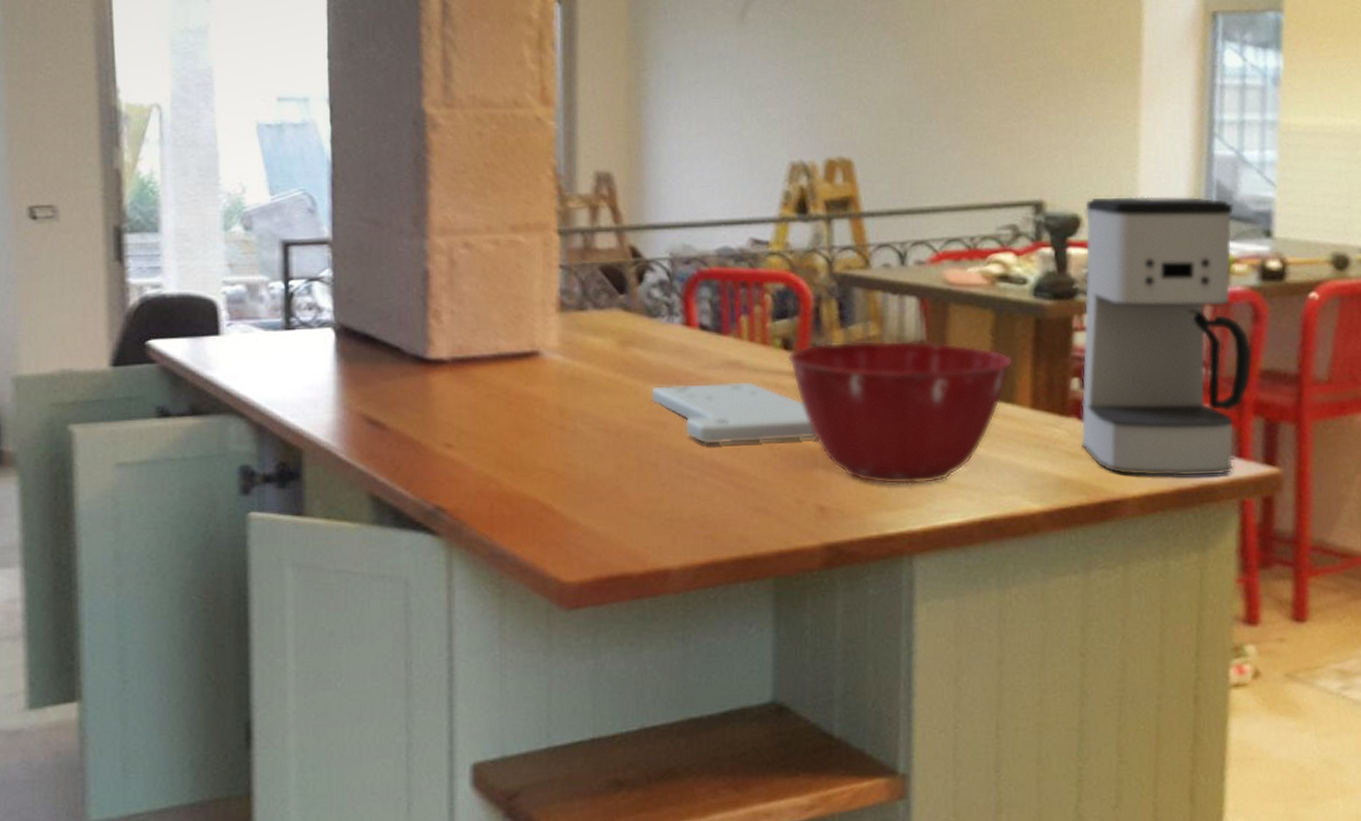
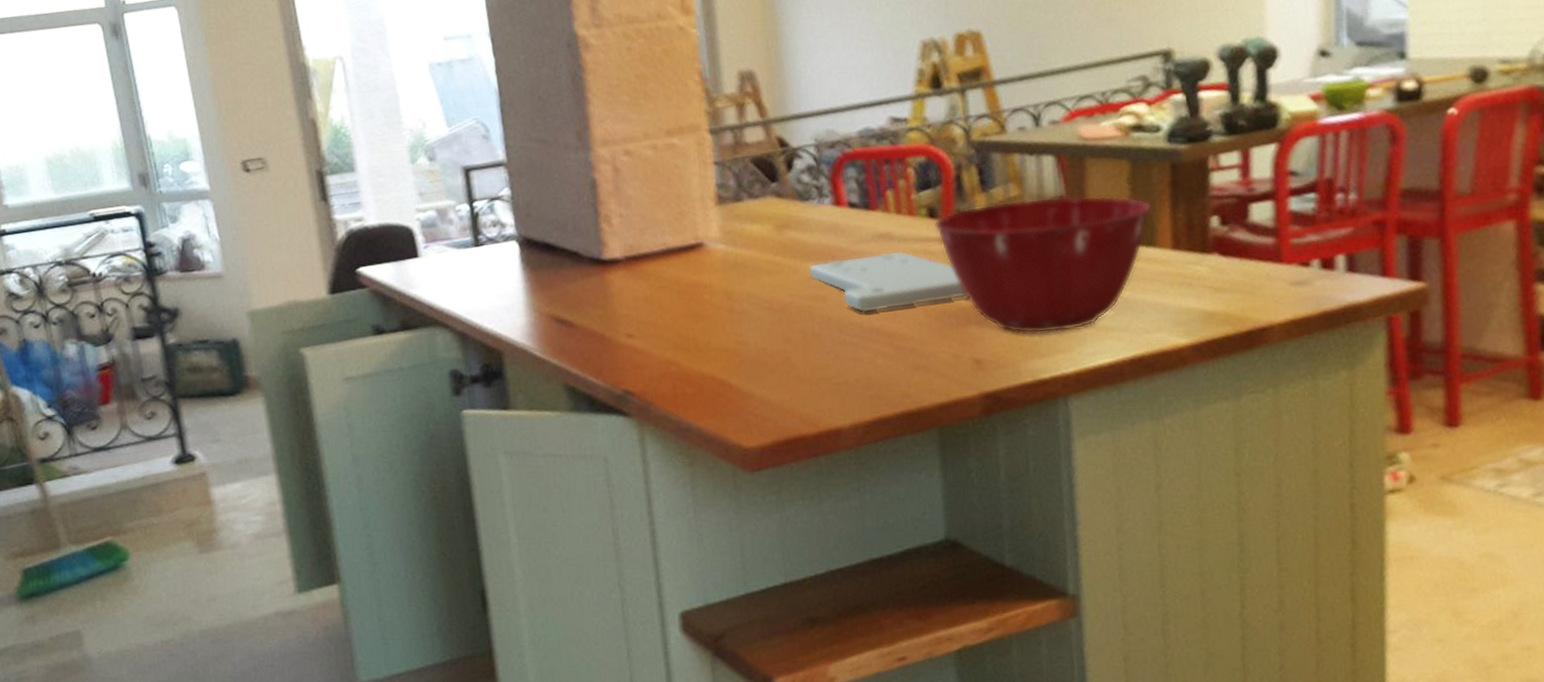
coffee maker: present [1080,196,1253,477] -> none [1214,27,1393,303]

